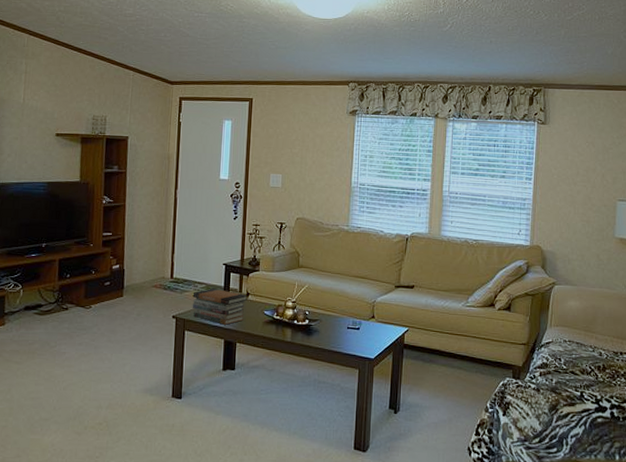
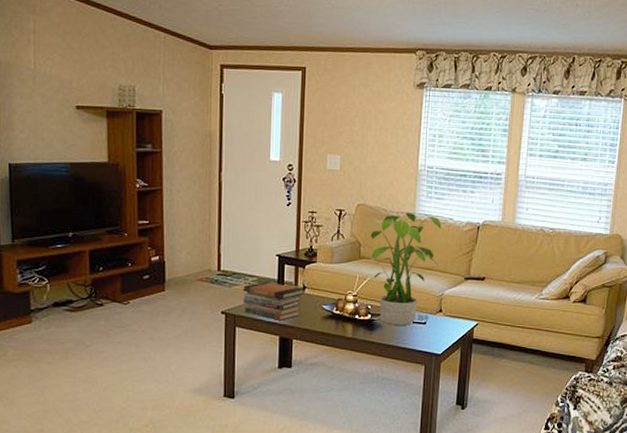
potted plant: none [308,225,373,331] -> present [370,212,442,325]

